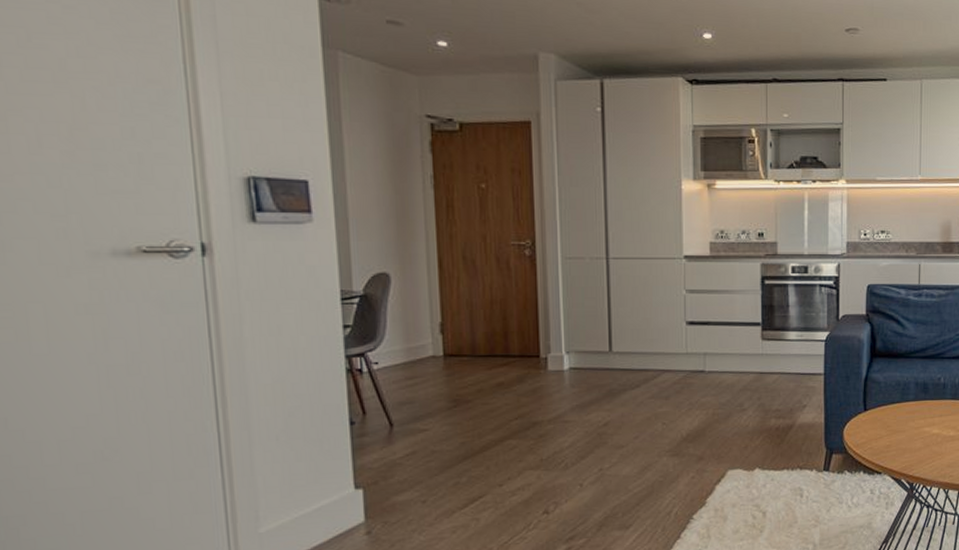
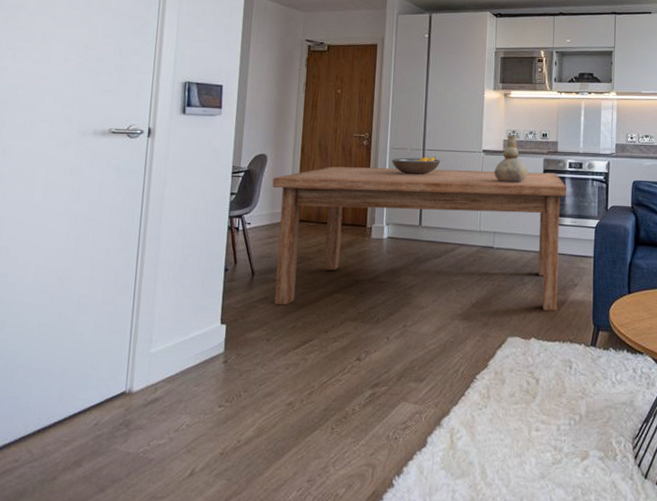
dining table: none [402,280,791,460] -> present [272,166,567,311]
fruit bowl: none [565,266,631,291] -> present [391,156,441,175]
vase: none [700,236,742,295] -> present [494,135,528,183]

